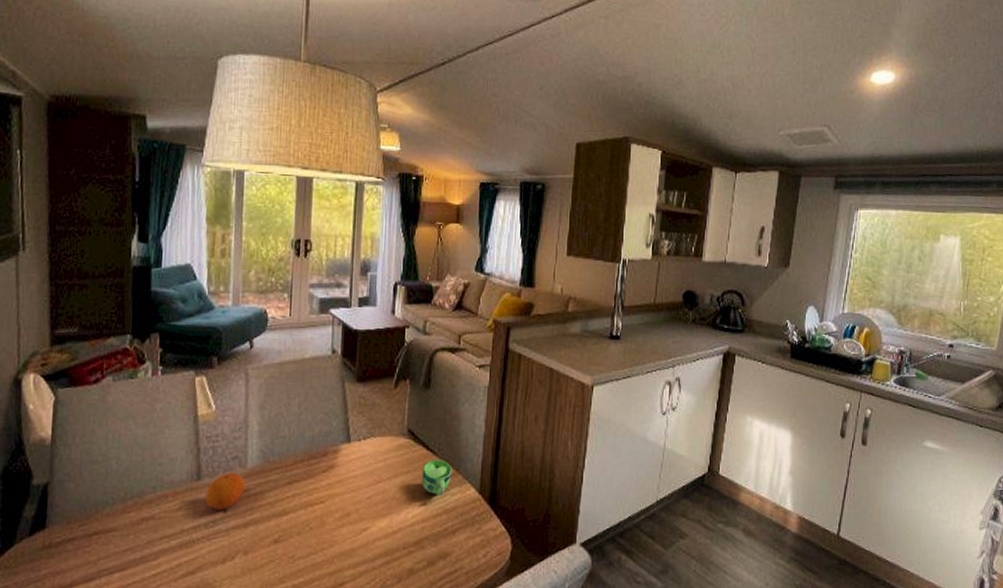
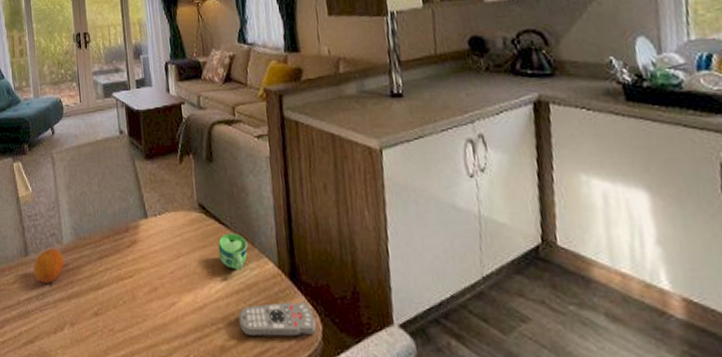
remote control: none [432,525,507,559] -> present [238,302,317,337]

